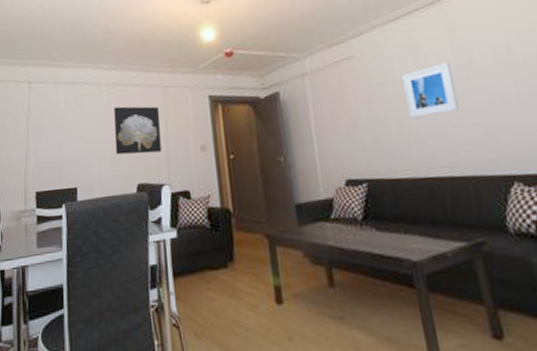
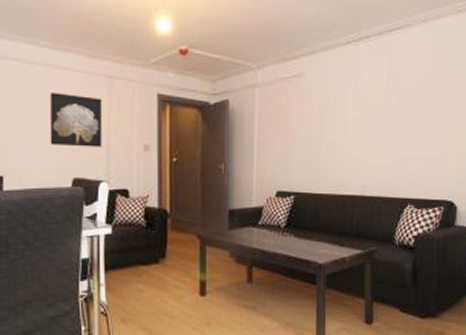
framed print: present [402,62,460,118] -> none [341,93,383,141]

